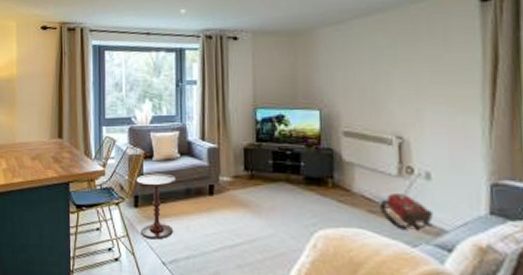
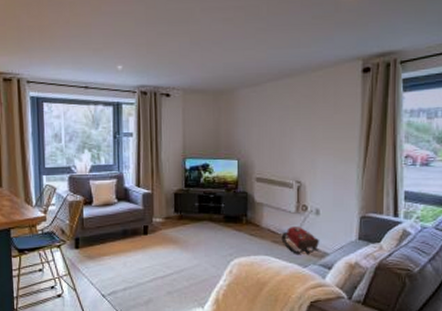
side table: present [135,173,177,240] -> none [76,217,115,276]

